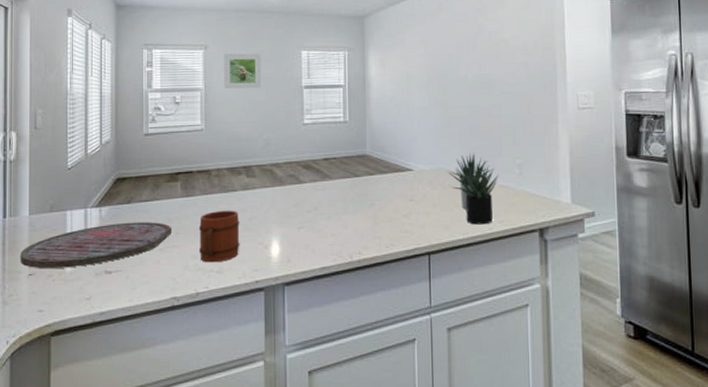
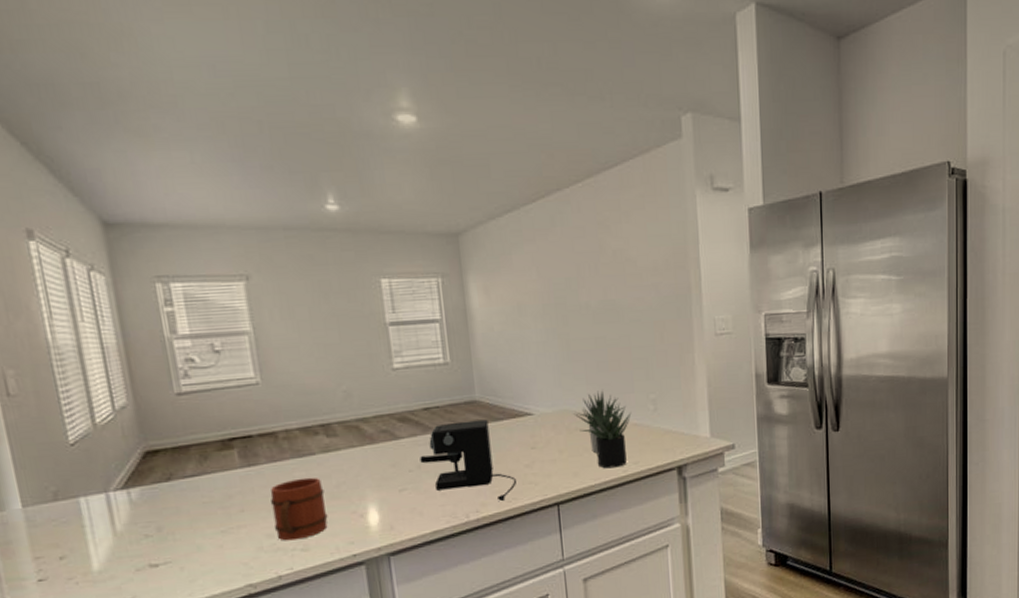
cutting board: present [20,222,172,268] -> none [19,500,235,572]
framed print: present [223,53,262,89] -> none [274,284,332,331]
coffee maker: none [317,172,394,245] -> present [420,419,516,501]

